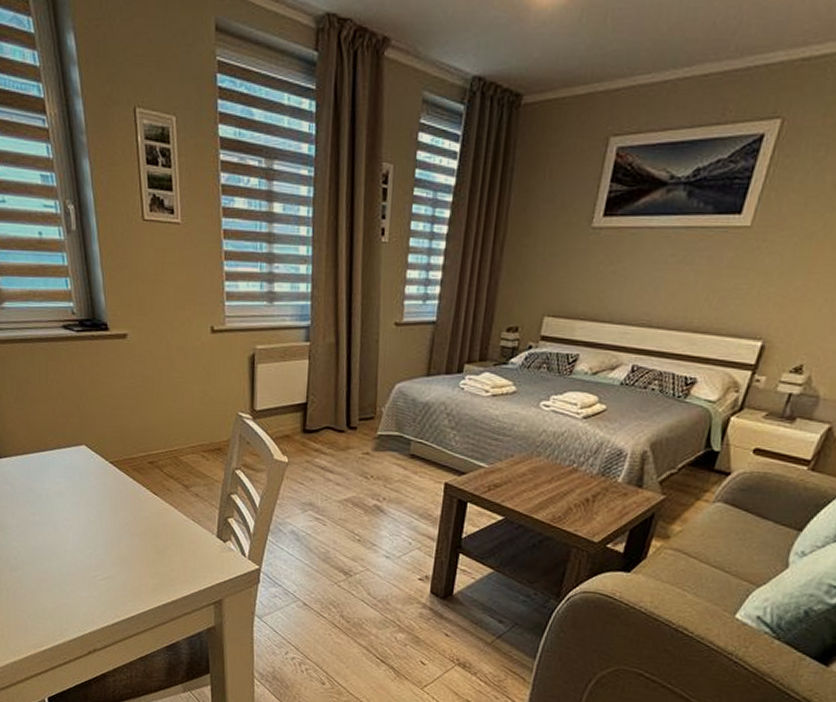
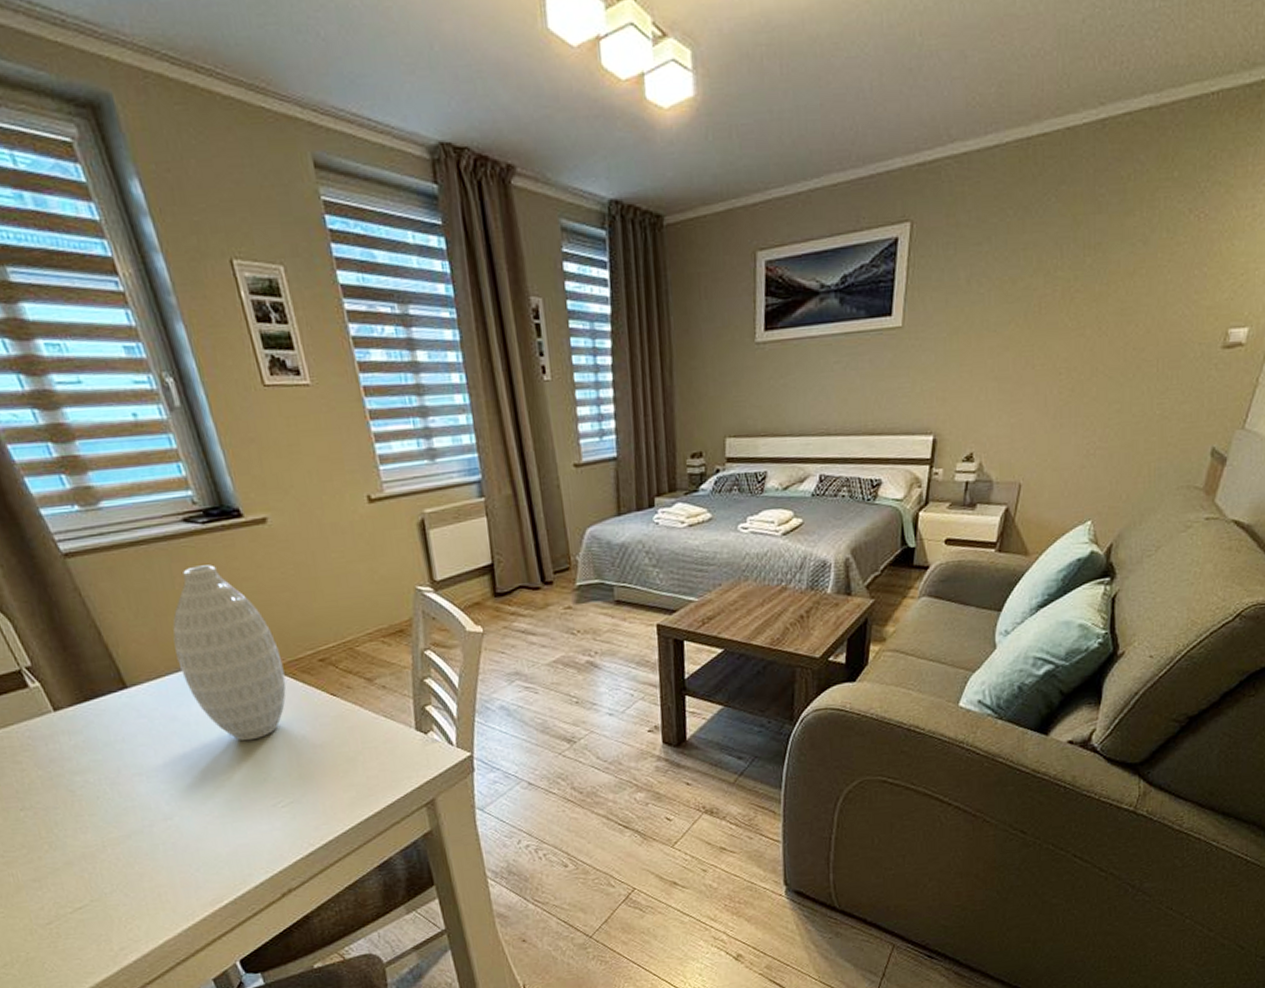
vase: none [40,366,120,520] -> present [172,565,286,741]

